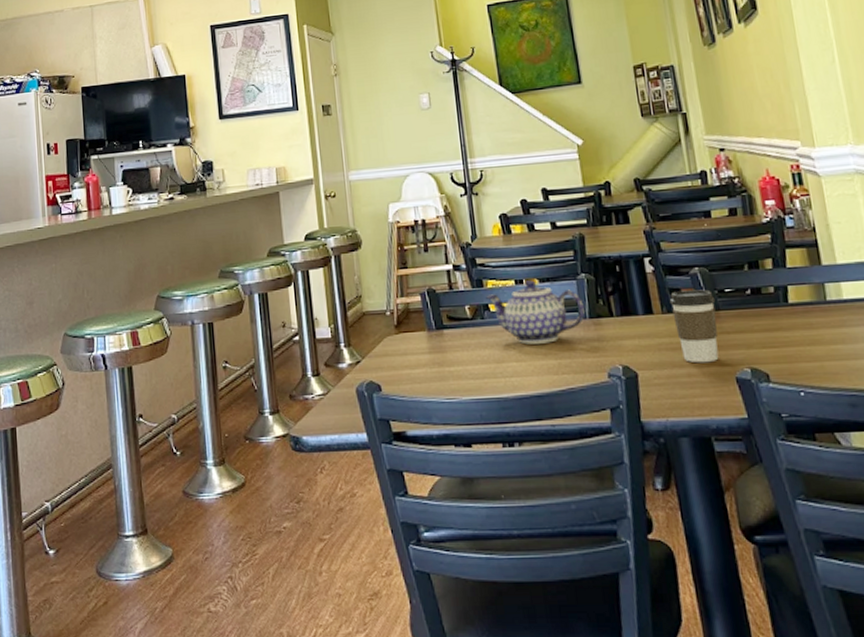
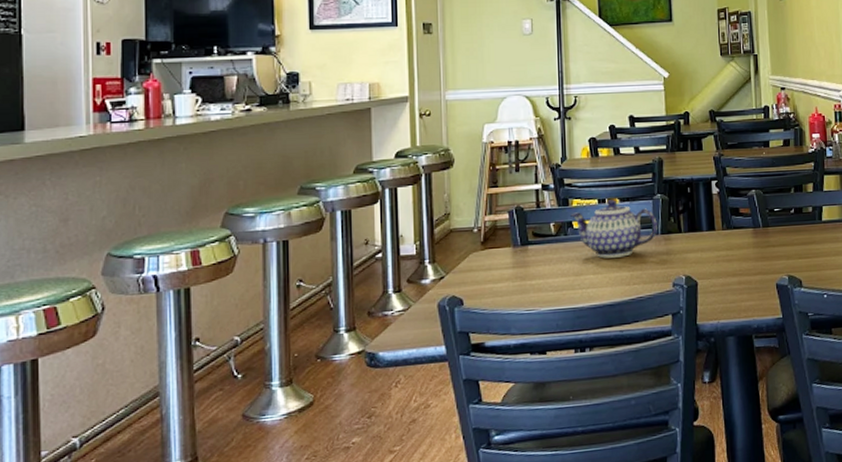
coffee cup: present [669,289,719,363] -> none [729,209,766,273]

